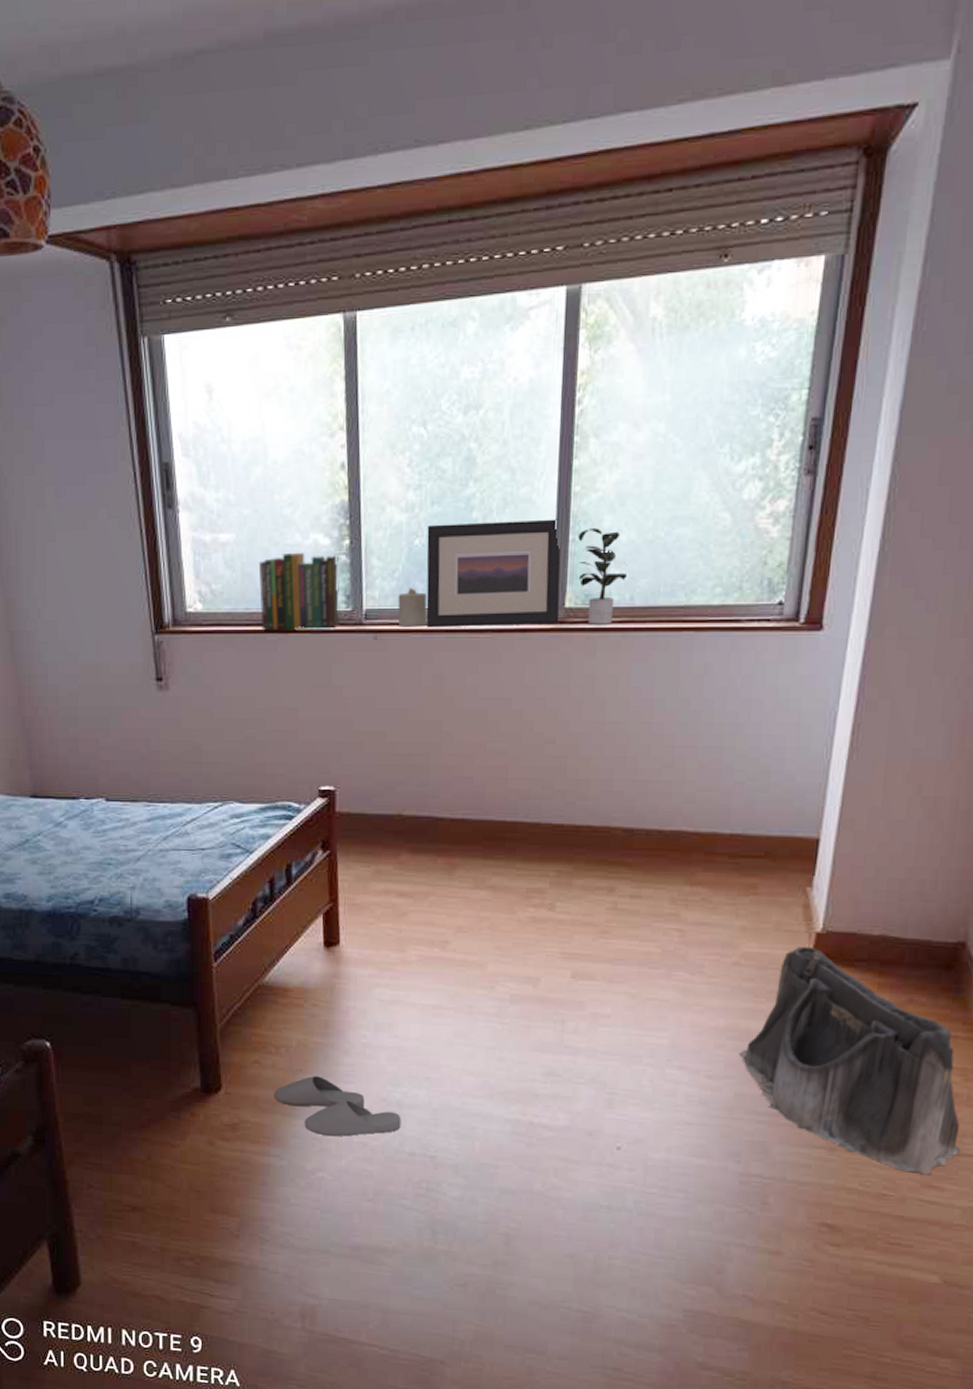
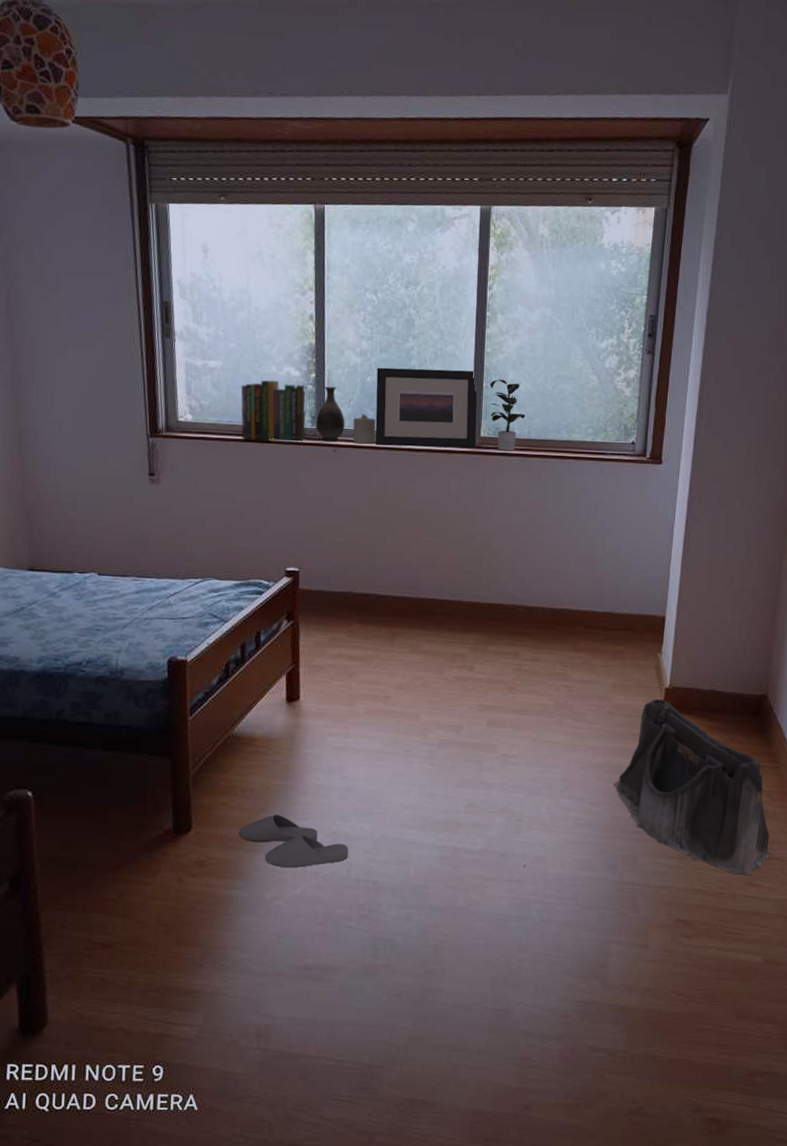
vase: none [351,555,388,627] -> present [316,386,345,443]

